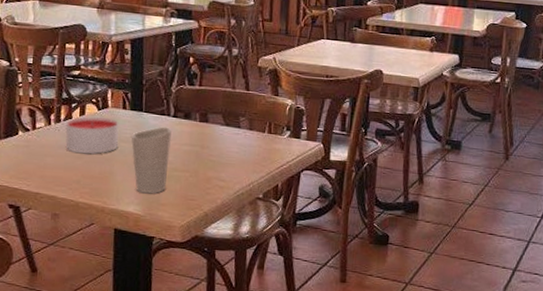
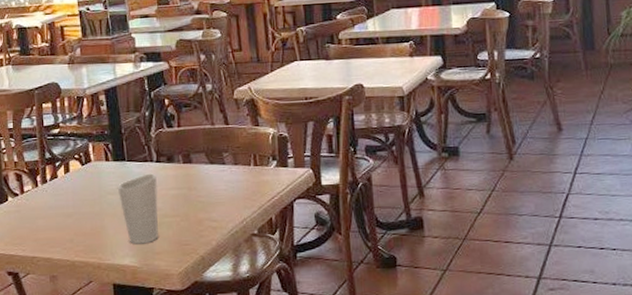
candle: present [65,116,119,154] -> none [52,172,106,211]

